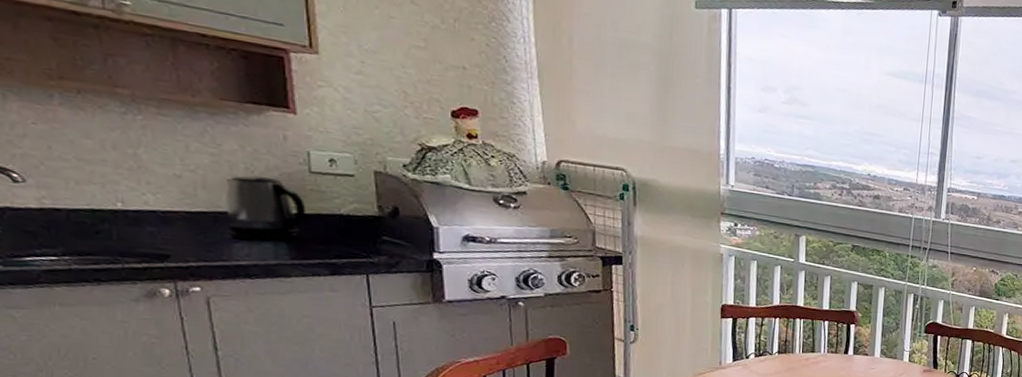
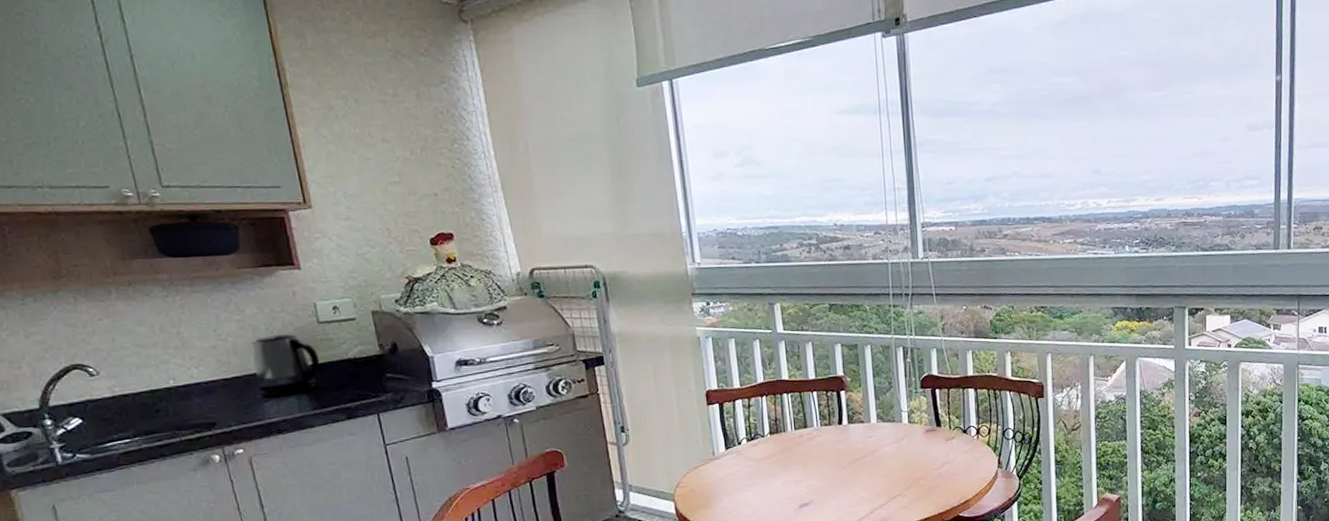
cooking pot: none [111,30,228,85] -> present [148,213,241,259]

